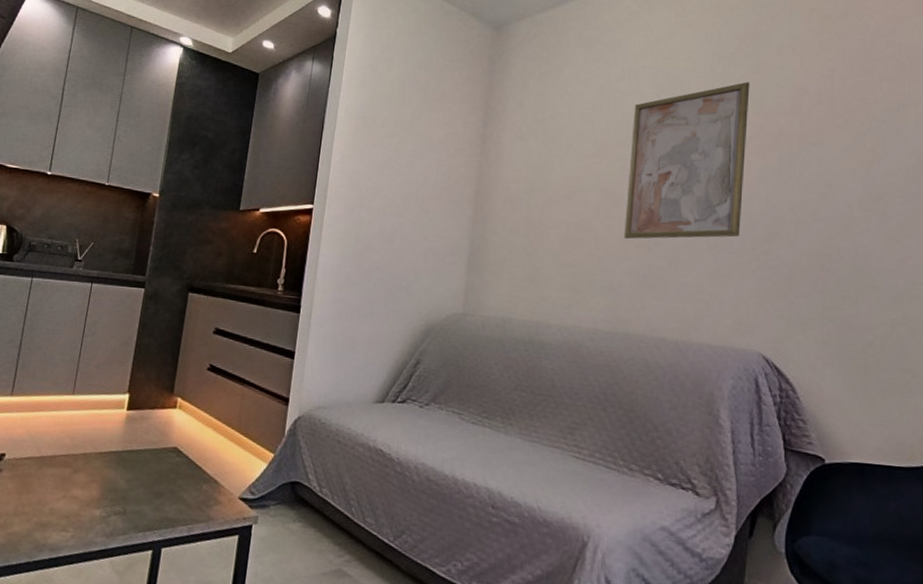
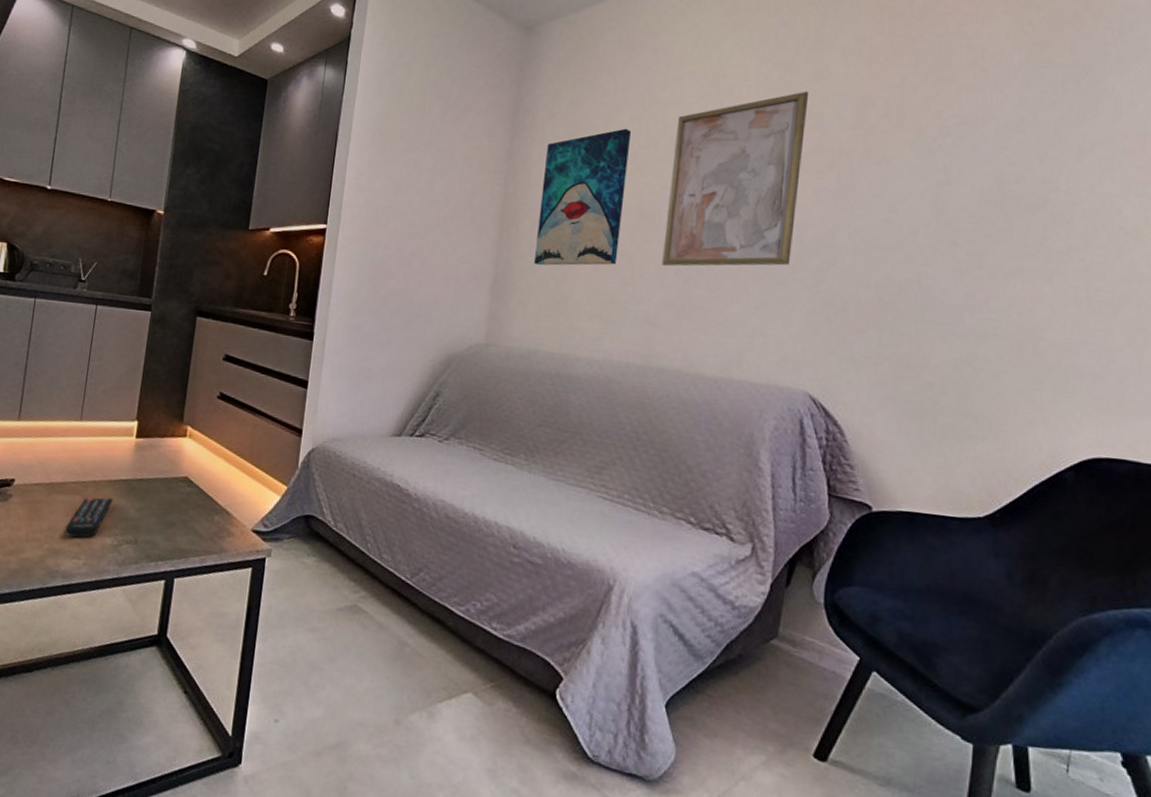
remote control: none [54,470,103,511] -> present [65,497,113,538]
wall art: none [507,115,593,240] -> present [534,128,632,266]

